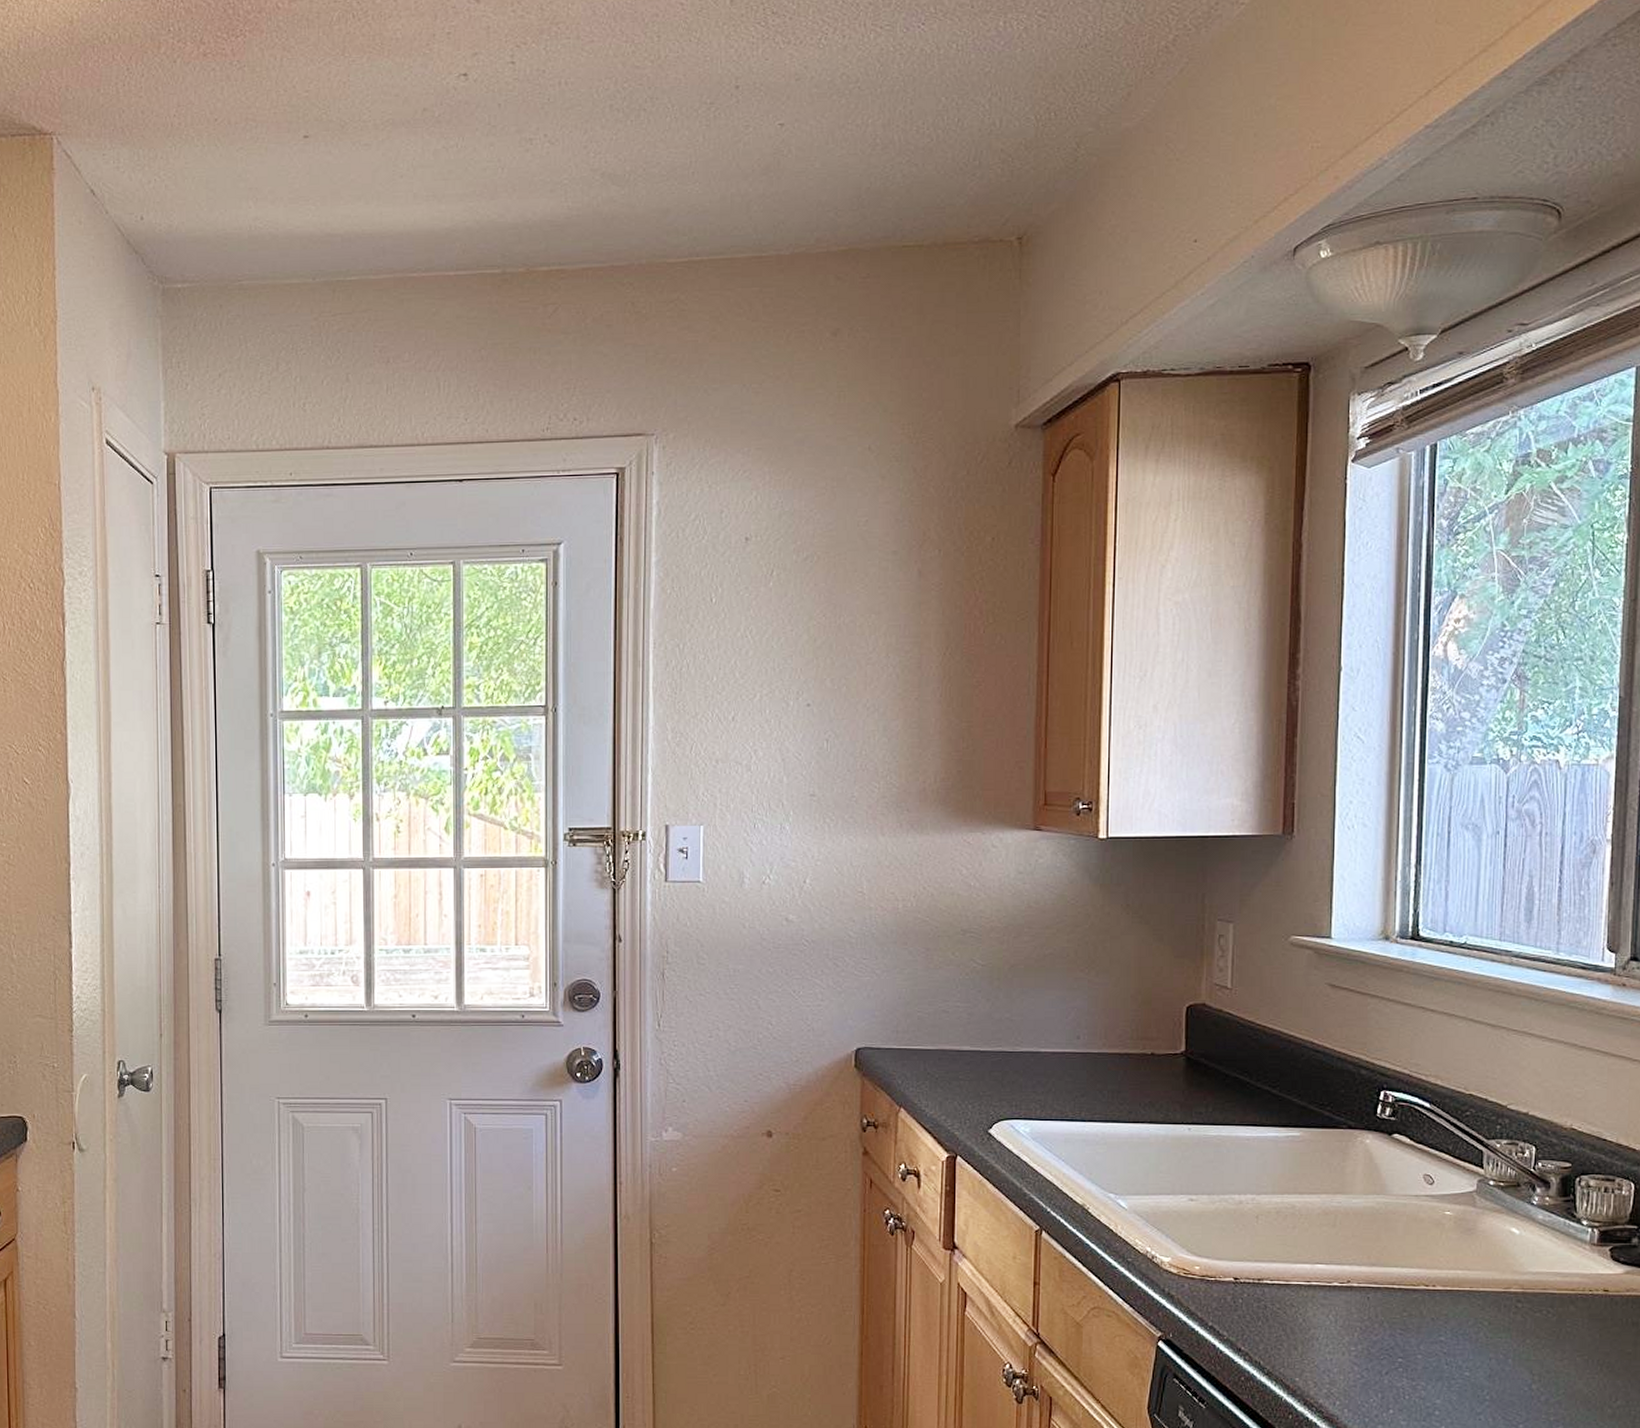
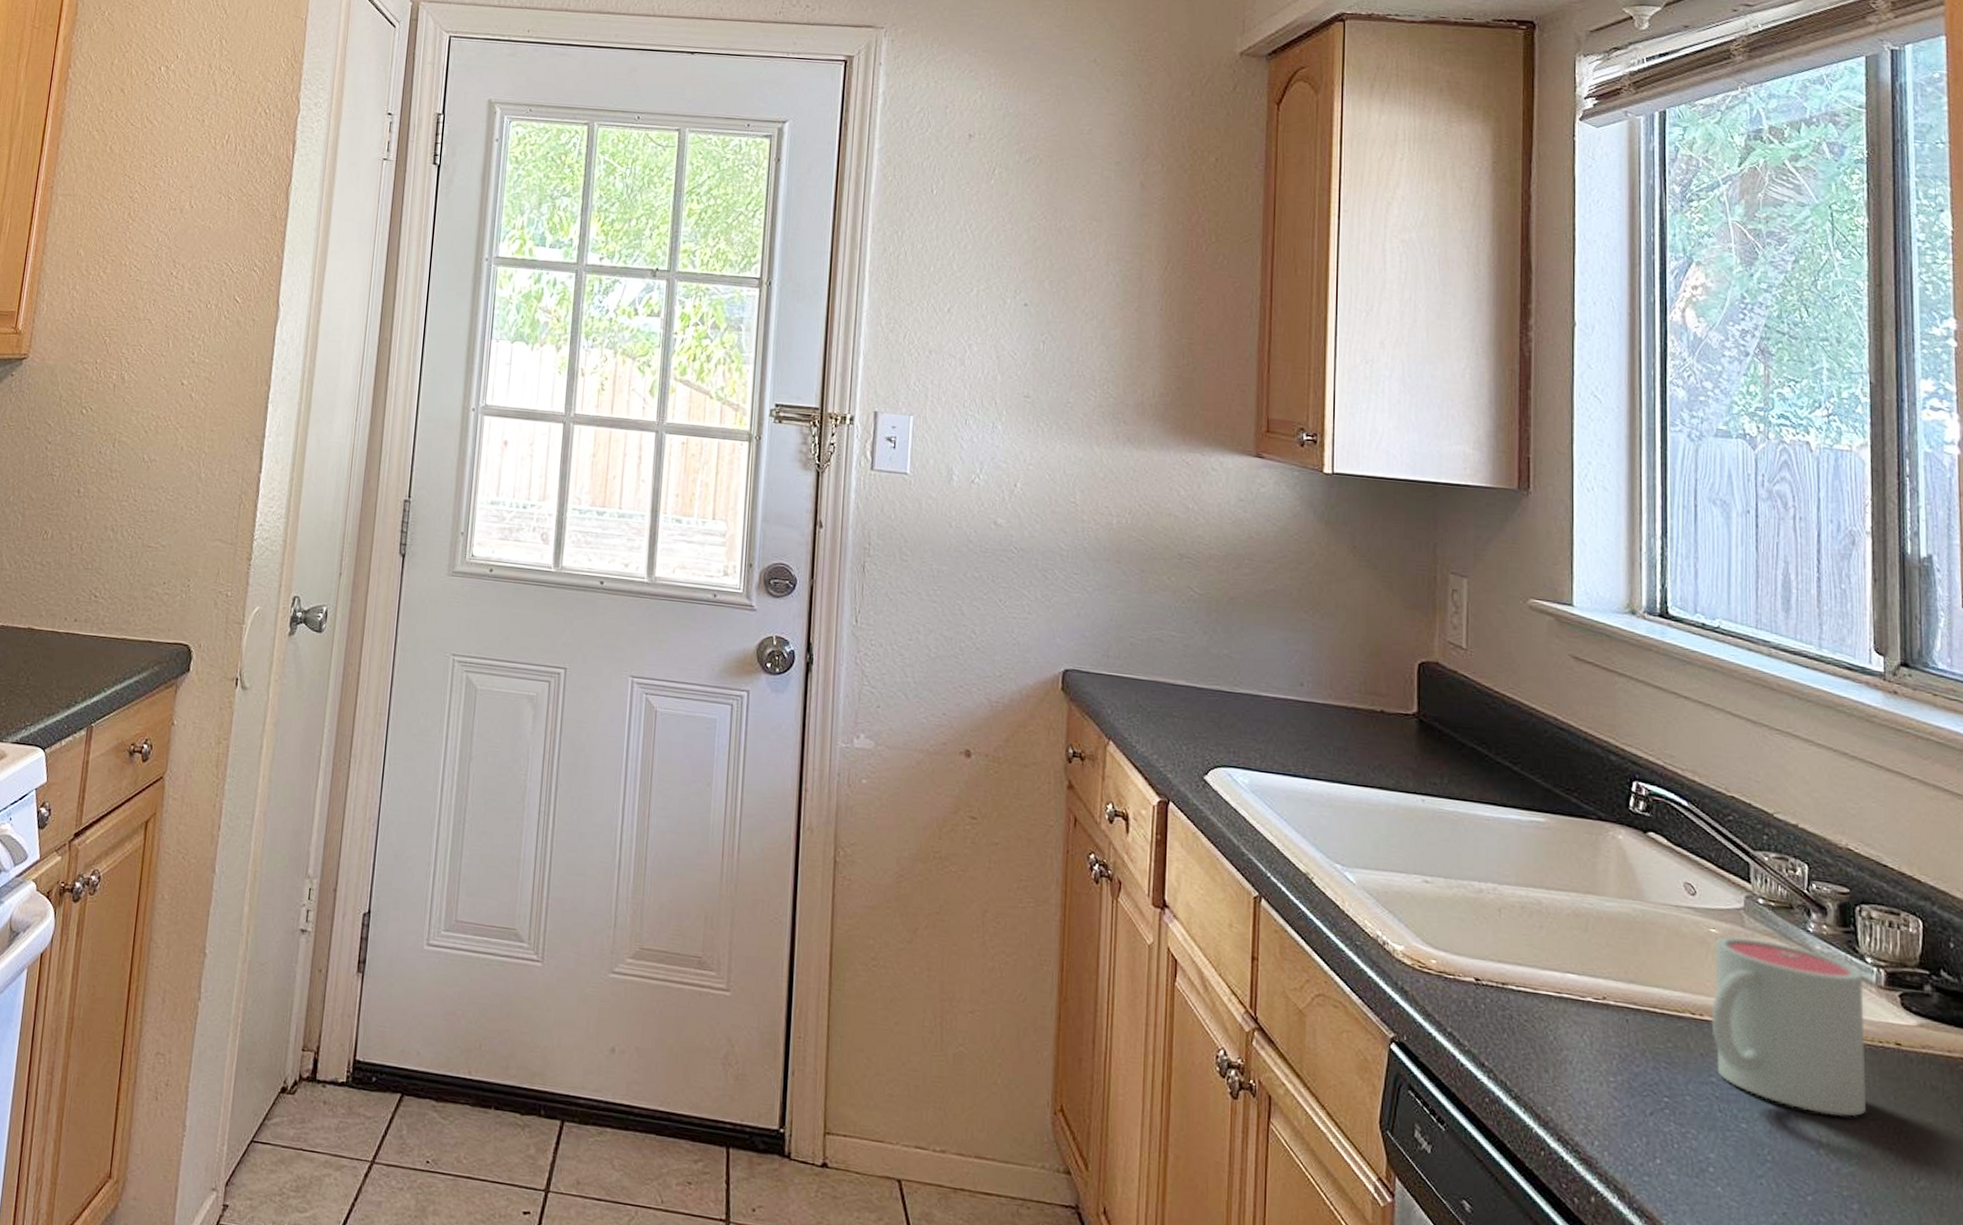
mug: none [1442,1216,1579,1356] -> present [1711,936,1866,1116]

